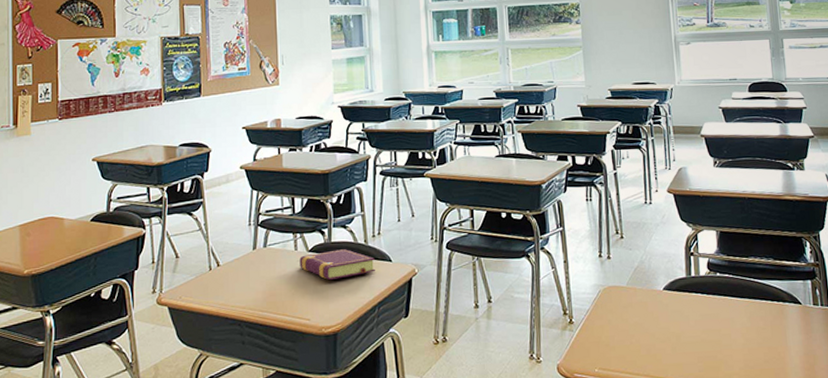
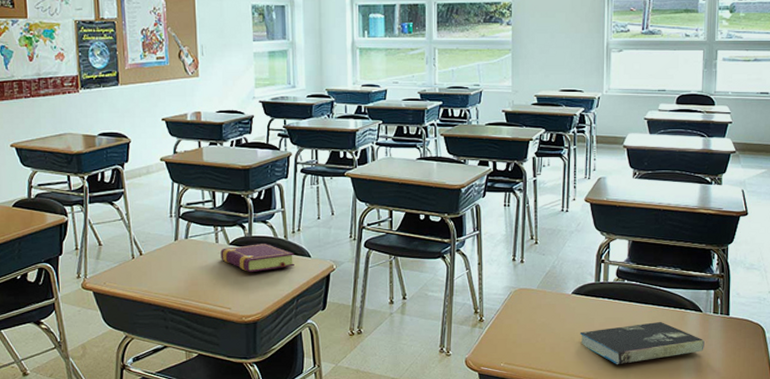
book: none [675,316,809,366] -> present [579,321,705,365]

